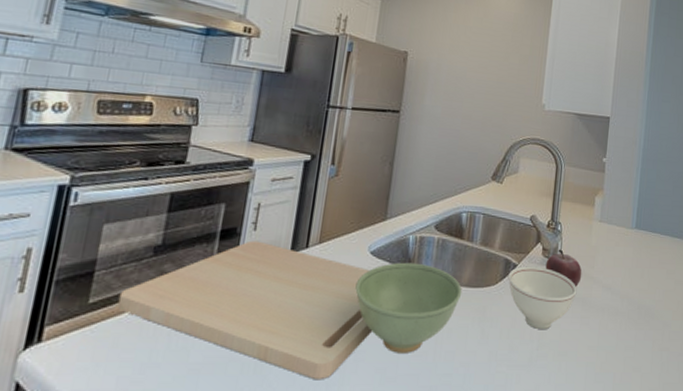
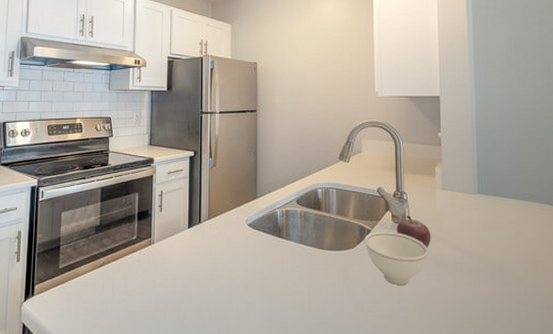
cutting board: present [117,240,373,380] -> none [77,219,258,326]
bowl: present [355,262,462,353] -> none [240,231,326,305]

